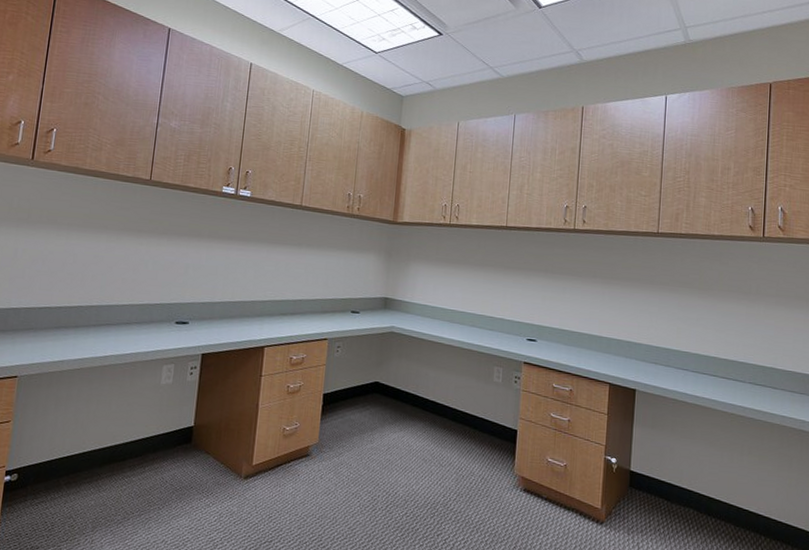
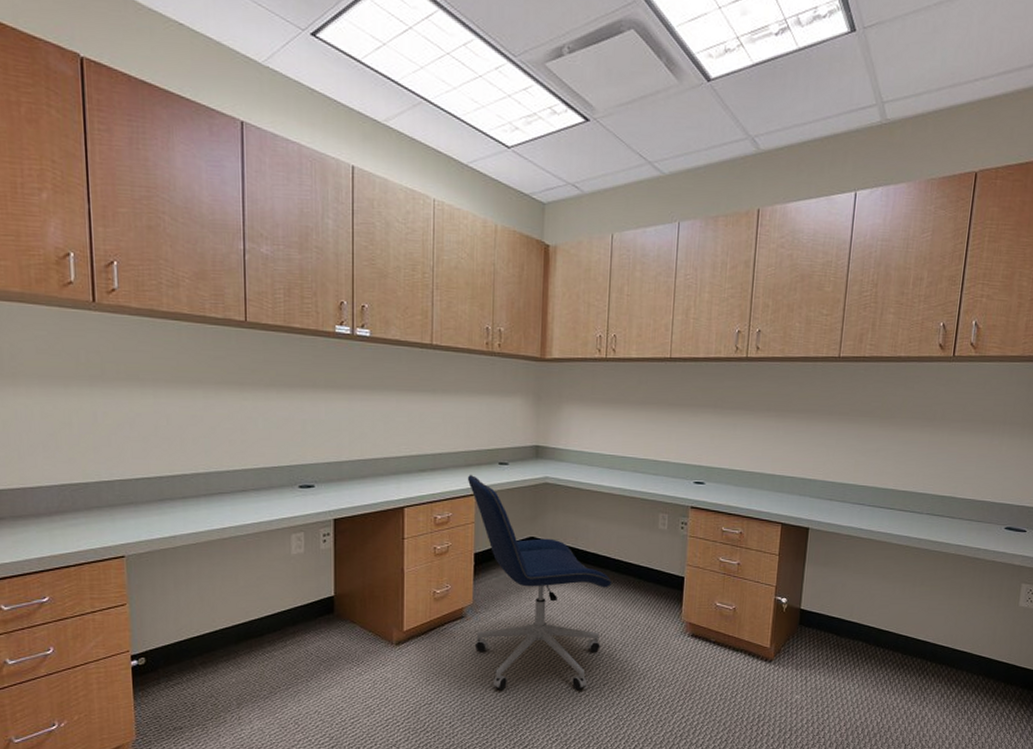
office chair: none [316,320,450,539] -> present [467,474,613,690]

